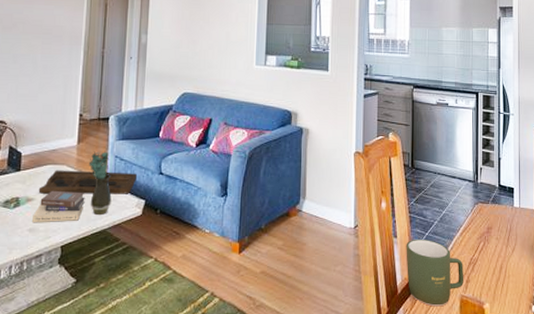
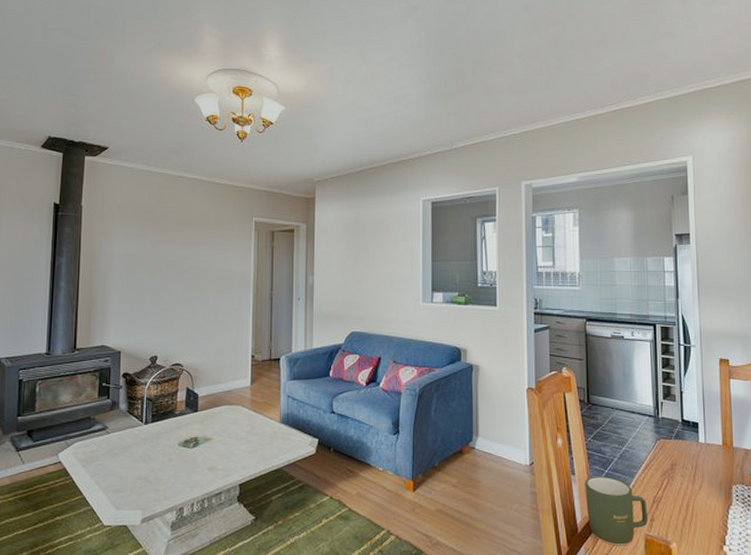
books: present [32,190,85,223] -> none [211,430,260,462]
decorative tray: present [38,170,137,194] -> none [215,410,309,434]
vase: present [88,150,112,215] -> none [262,390,286,453]

